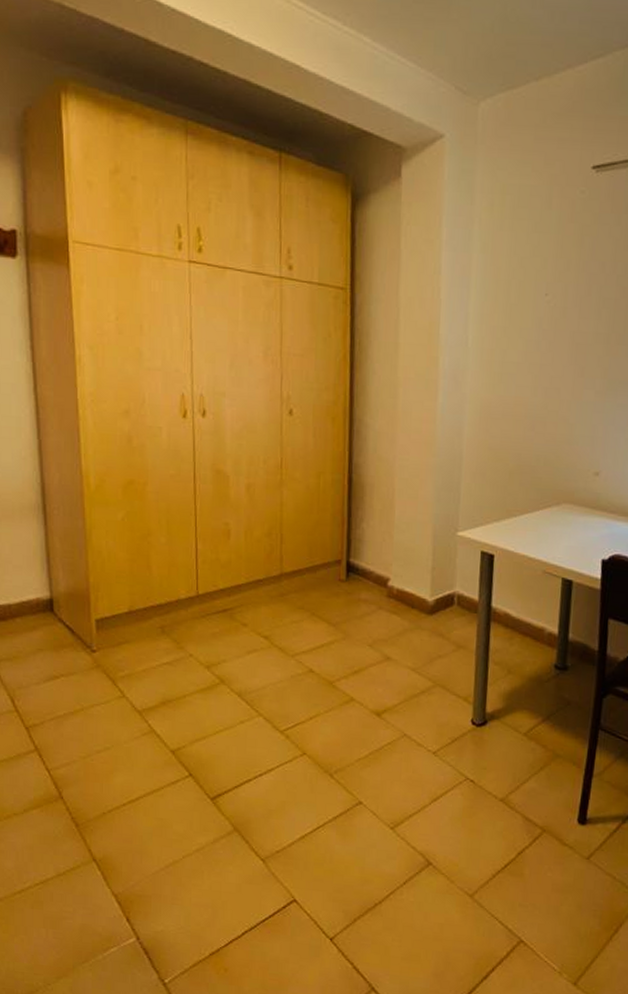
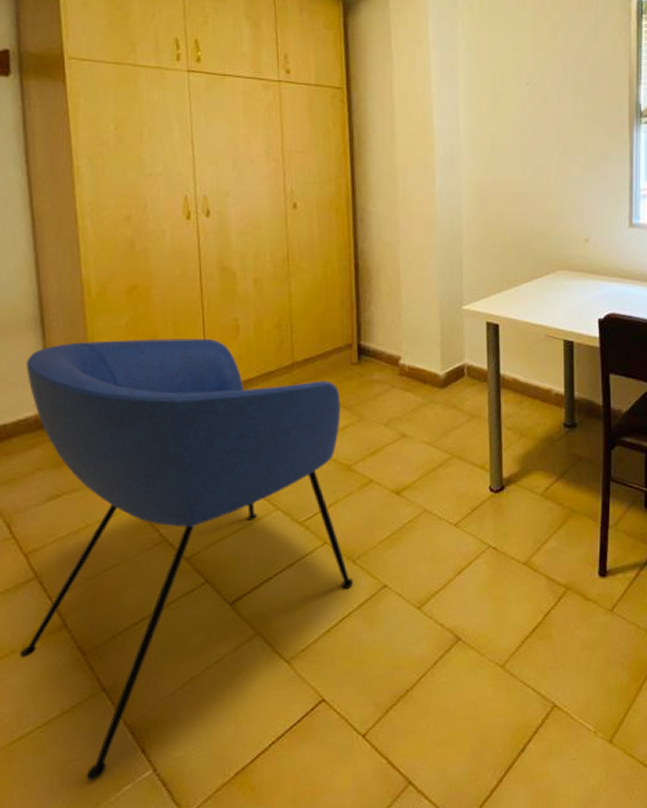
armchair: none [21,532,330,939] -> present [20,338,354,781]

